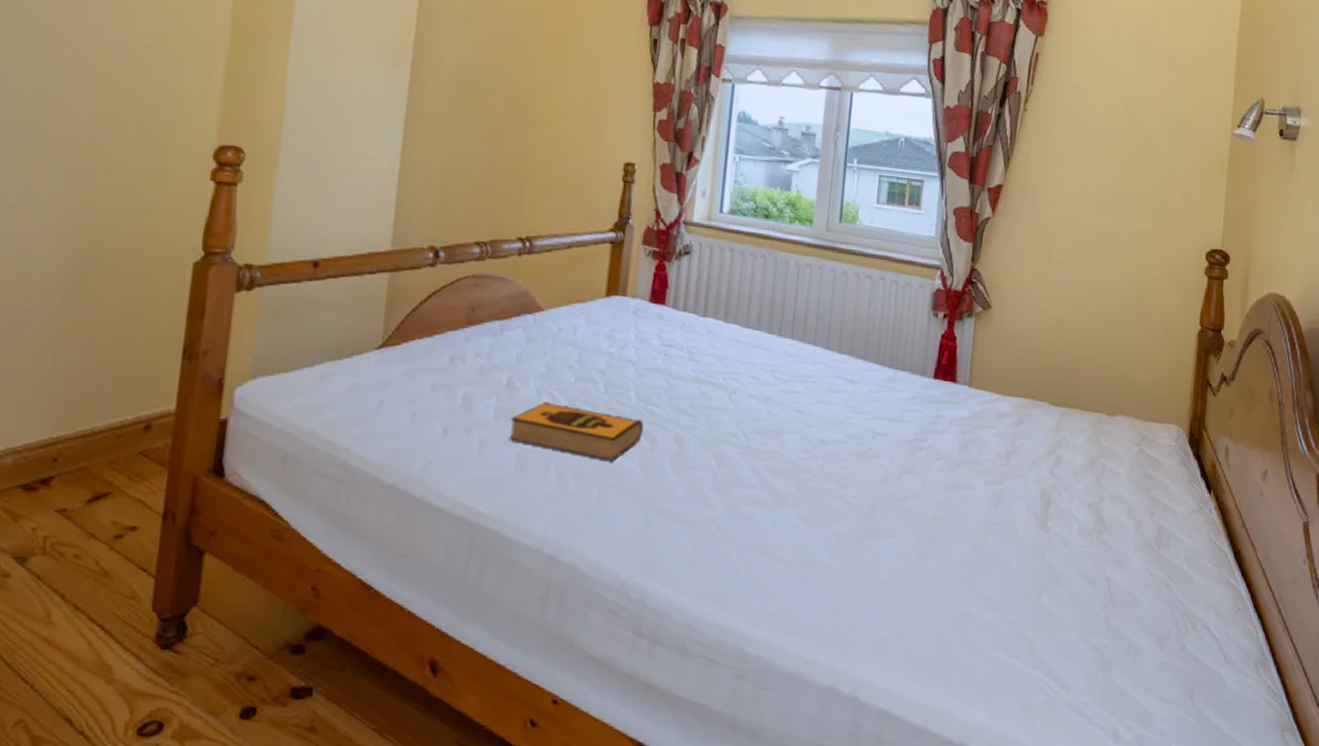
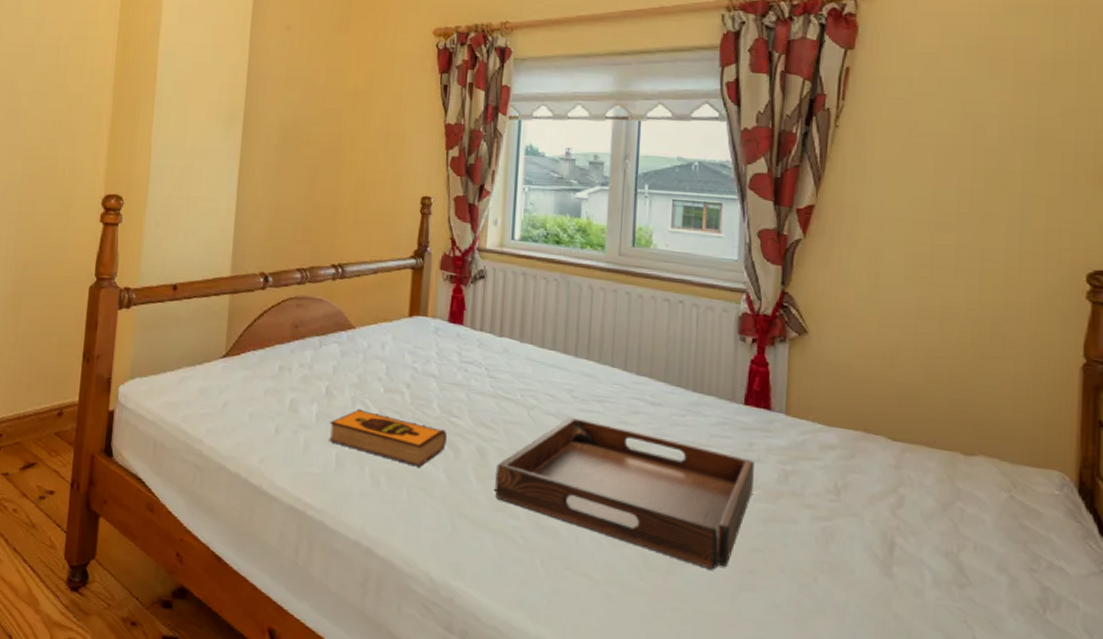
serving tray: none [692,399,940,541] -> present [495,417,754,570]

